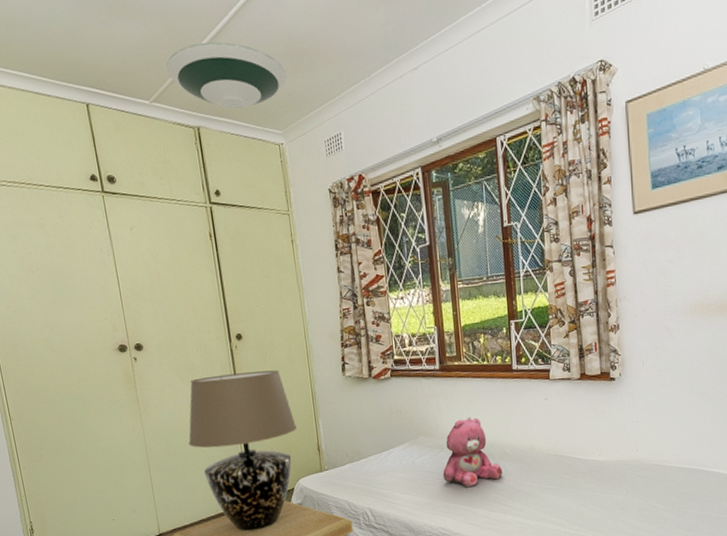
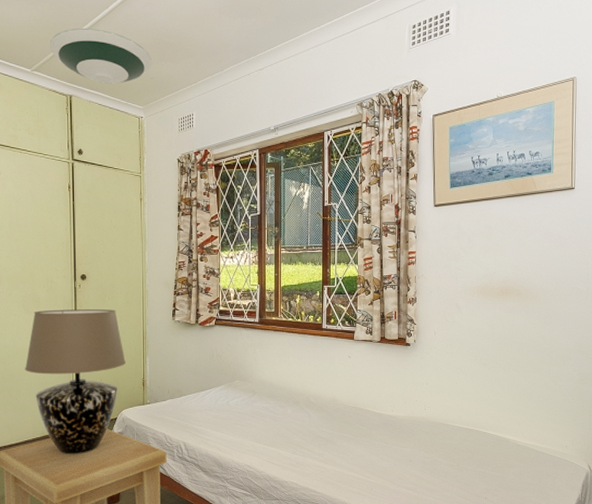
teddy bear: present [442,417,503,488] -> none [253,367,306,431]

